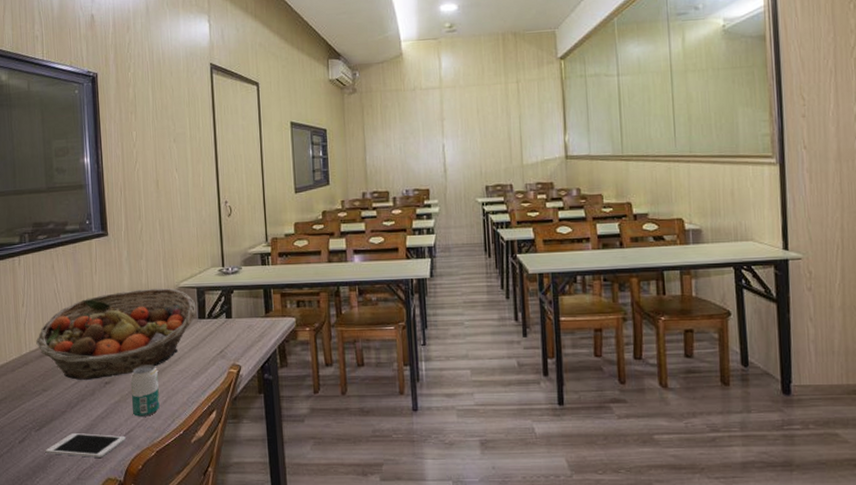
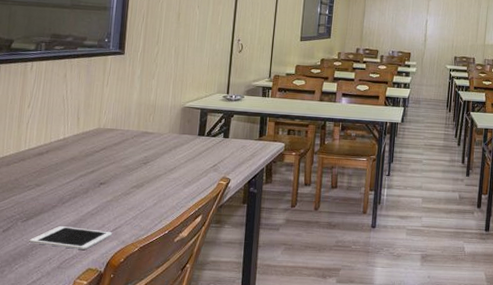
fruit basket: present [36,288,197,380] -> none [36,104,198,180]
beverage can: present [131,364,160,417] -> none [122,171,153,216]

